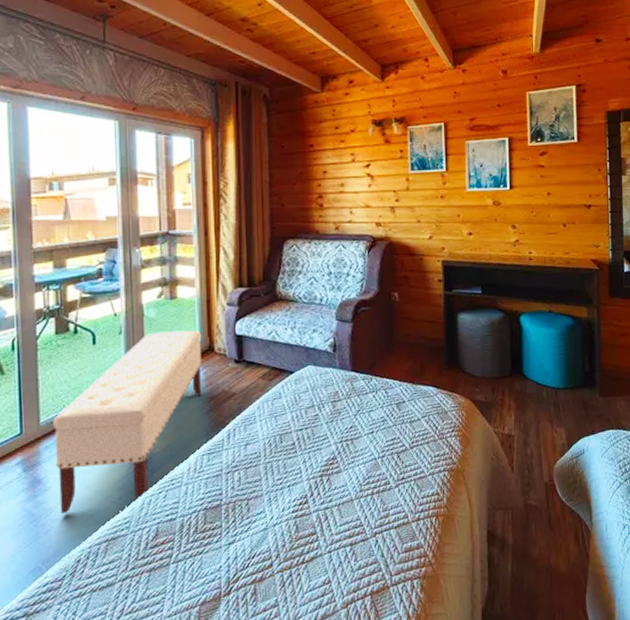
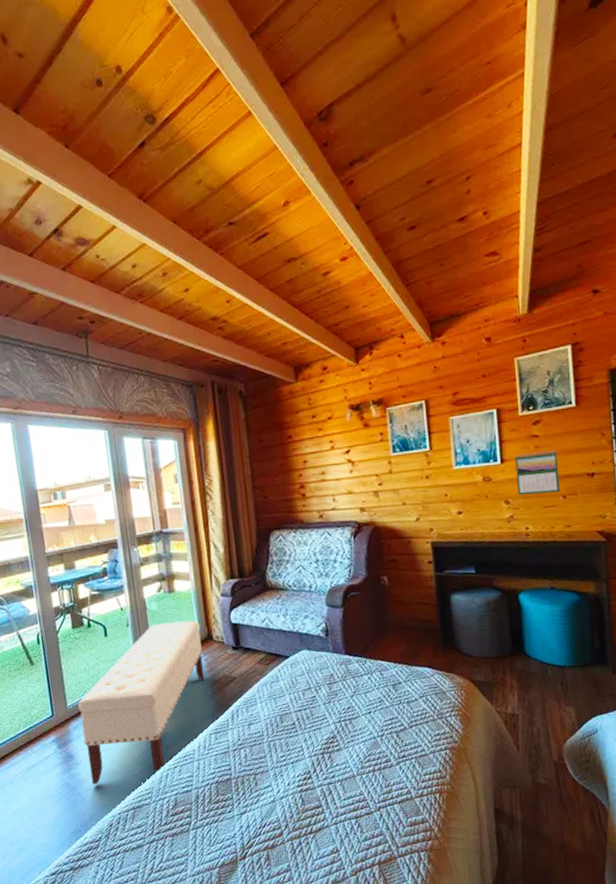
calendar: none [523,181,561,221] -> present [515,450,560,496]

